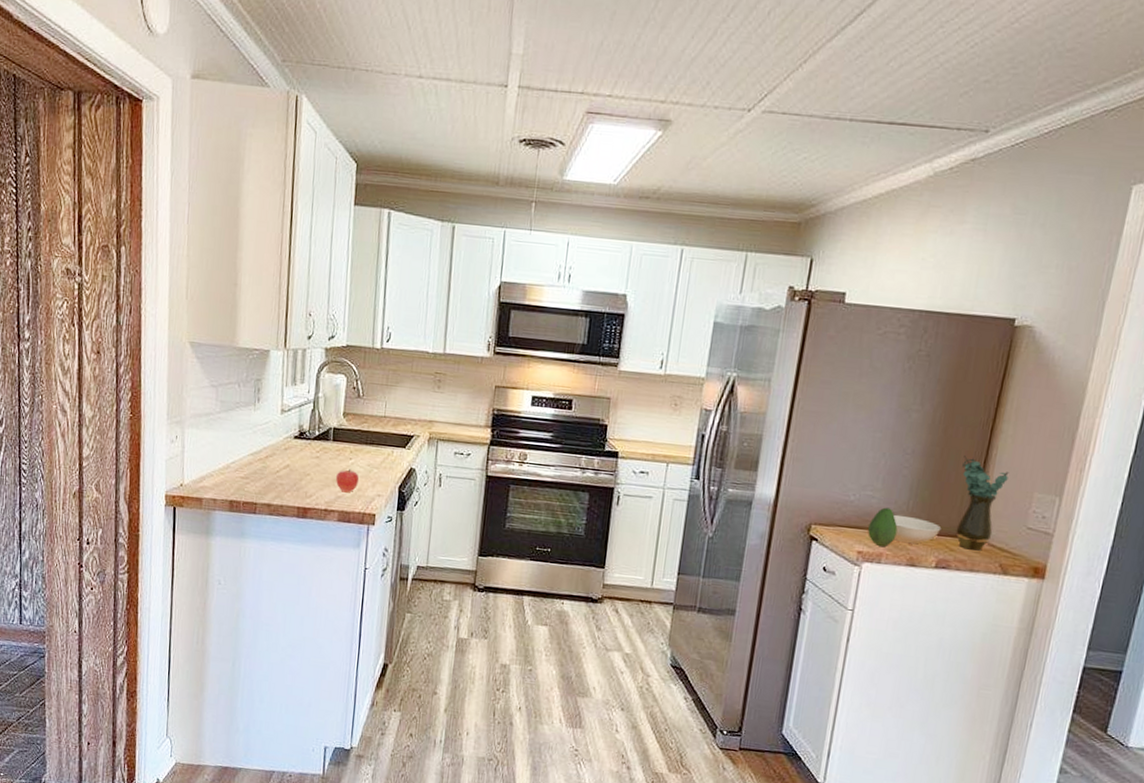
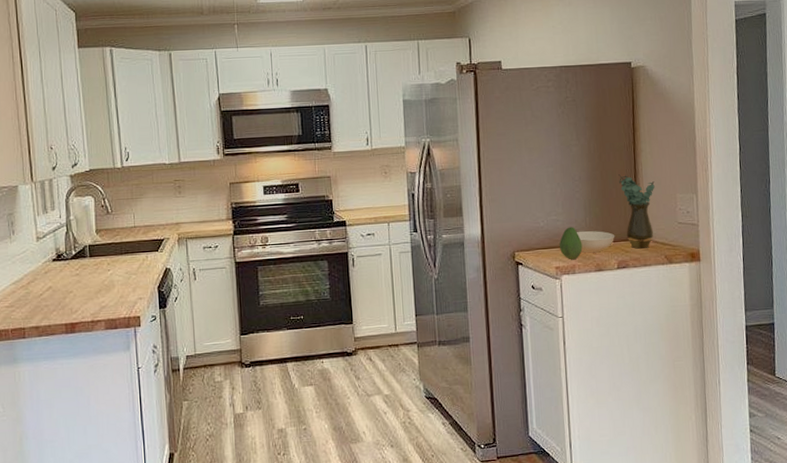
fruit: present [335,468,360,493] -> none [97,279,120,302]

